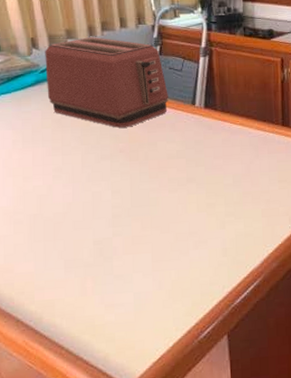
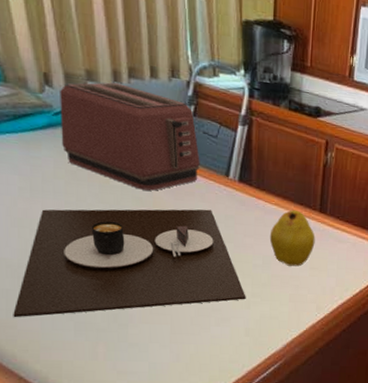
place setting: none [10,137,221,262] -> present [13,209,246,318]
fruit: none [237,127,281,182] -> present [269,209,315,267]

